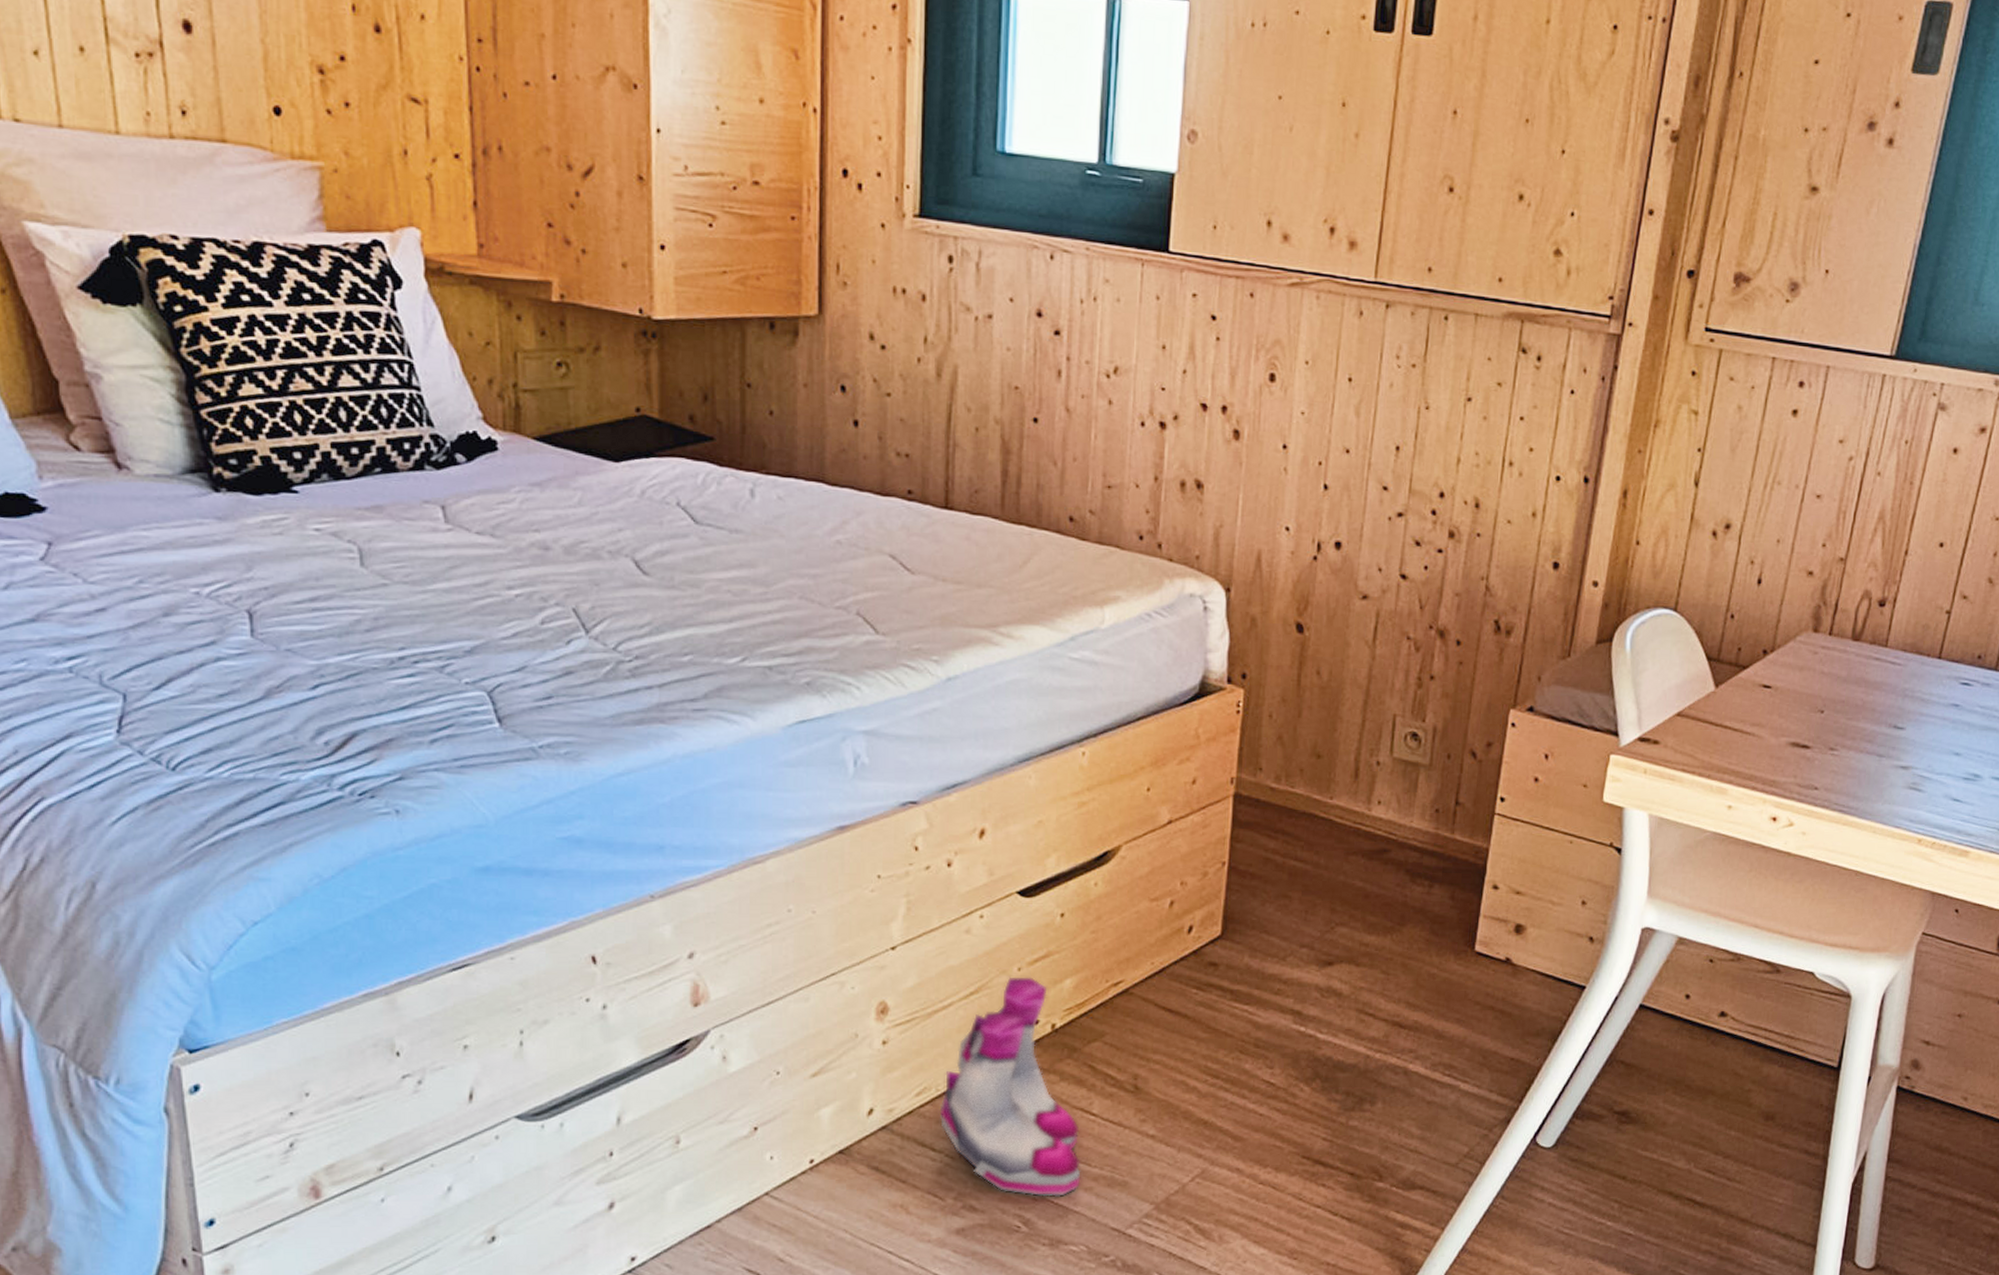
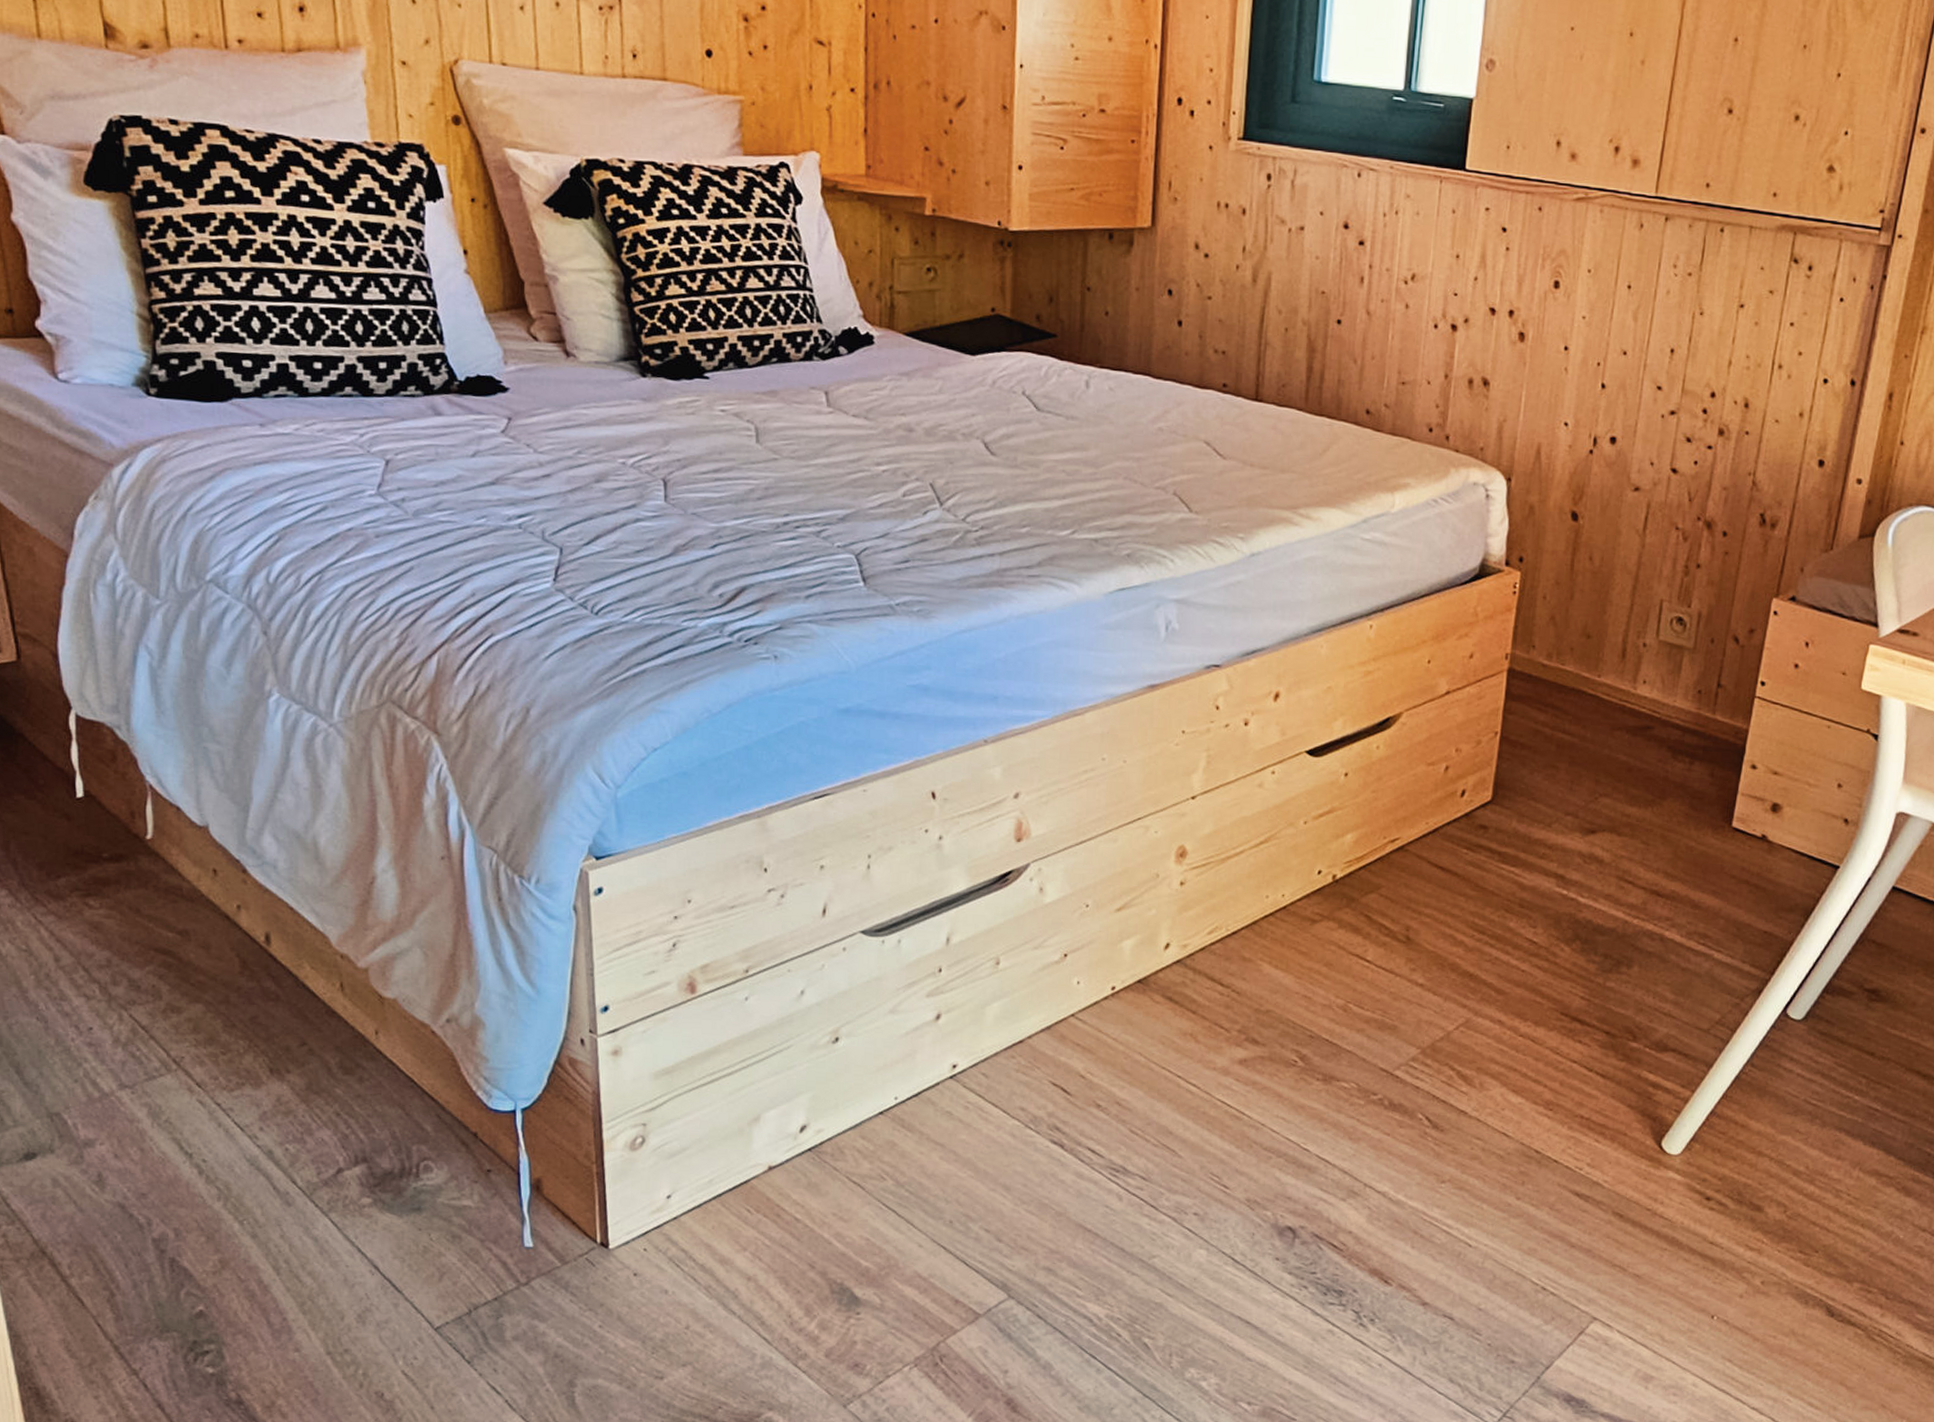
boots: present [939,977,1081,1197] -> none [1228,829,1355,1036]

